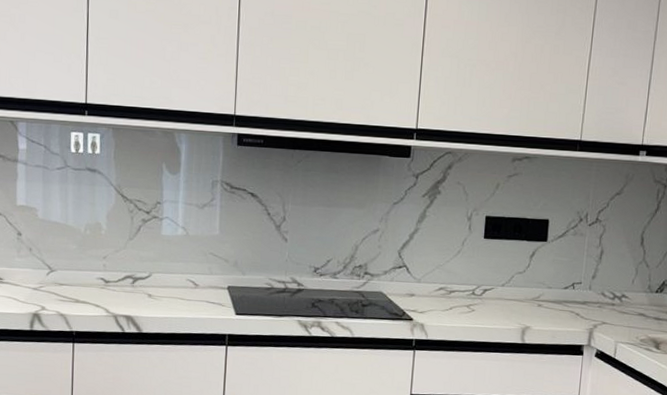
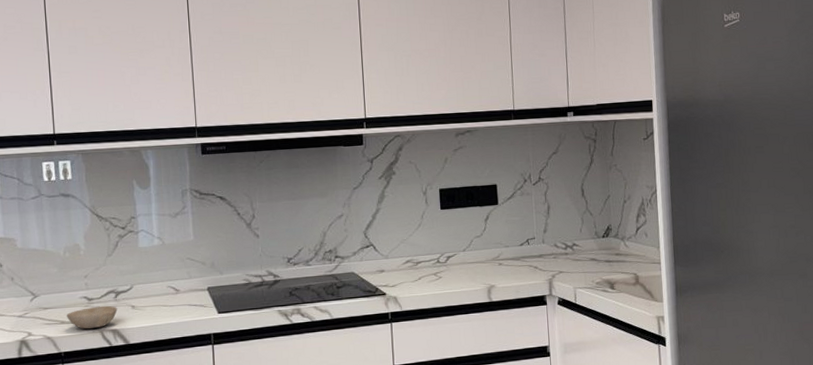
bowl: none [82,289,134,312] -> present [67,305,118,329]

